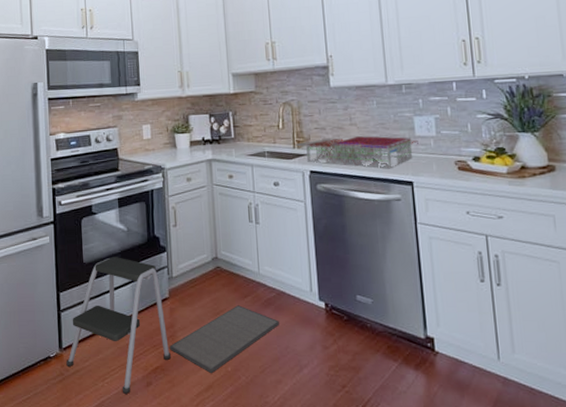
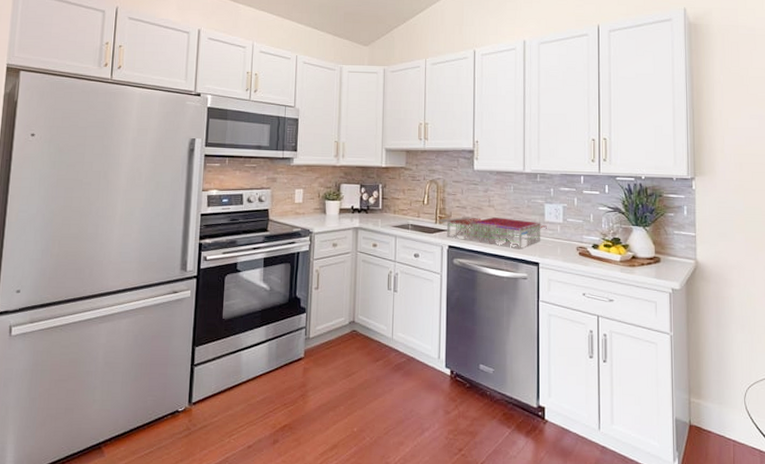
step stool: present [66,257,171,394] -> none [194,315,300,451]
doormat: present [170,305,279,373] -> none [300,368,407,433]

